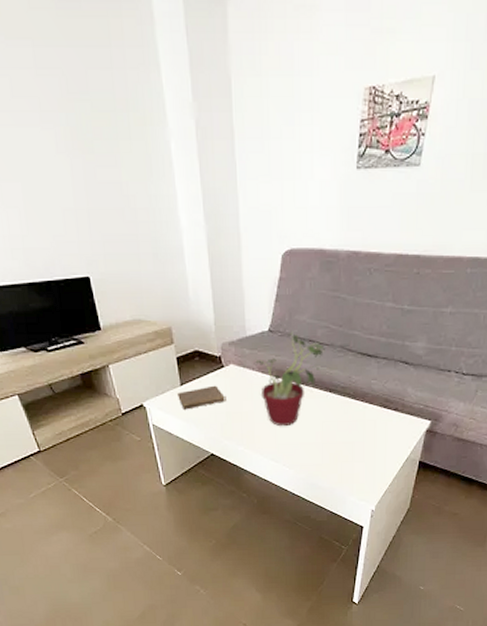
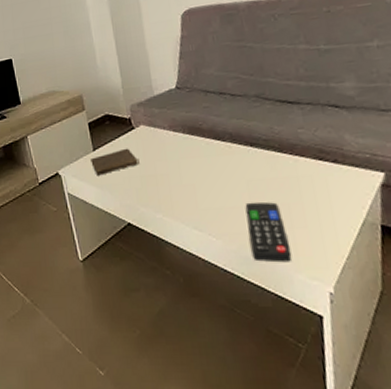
potted plant: present [254,332,325,427] -> none [164,86,239,189]
remote control: none [317,439,348,488] -> present [245,202,292,263]

